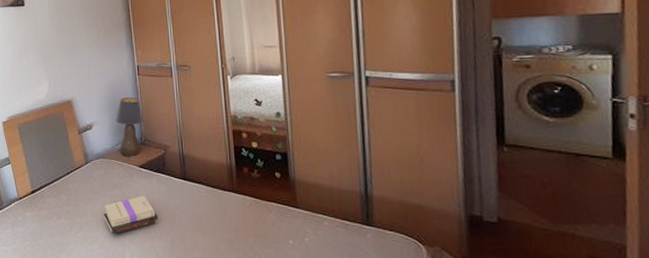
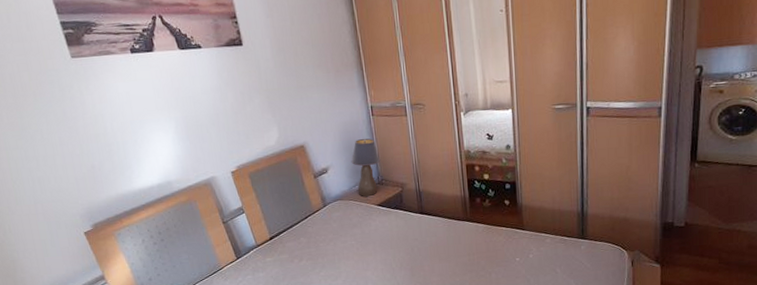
books: present [103,196,158,234] -> none [344,232,398,269]

